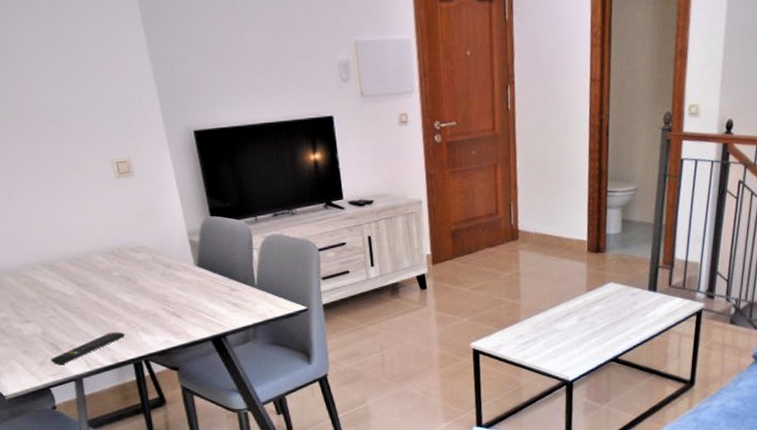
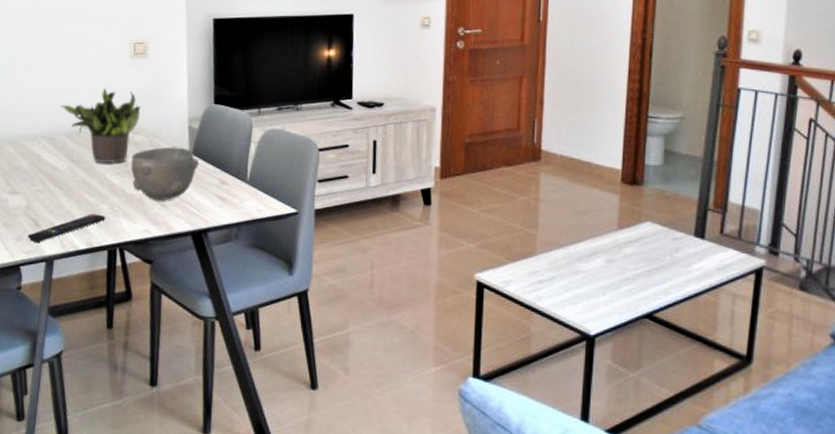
potted plant: none [52,210,139,285] -> present [59,87,141,163]
bowl: none [138,261,206,312] -> present [131,147,199,200]

